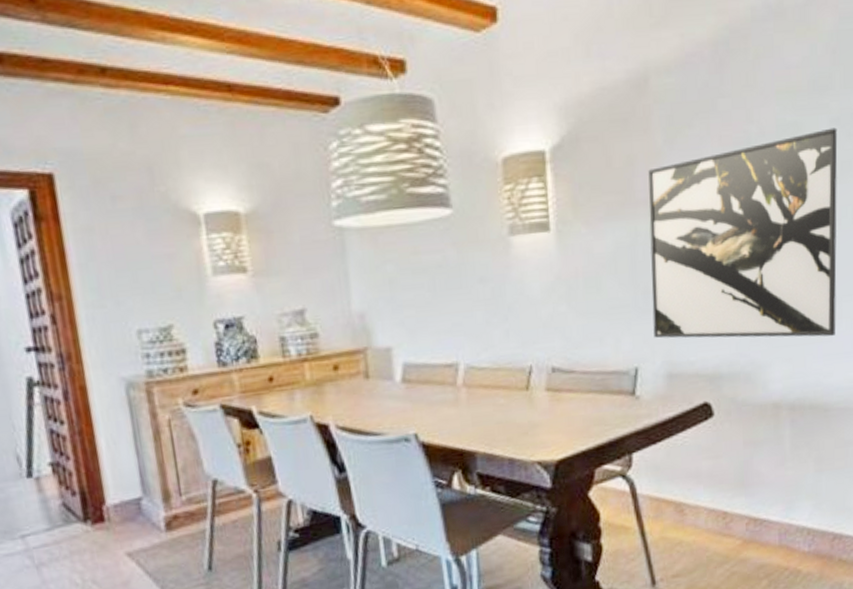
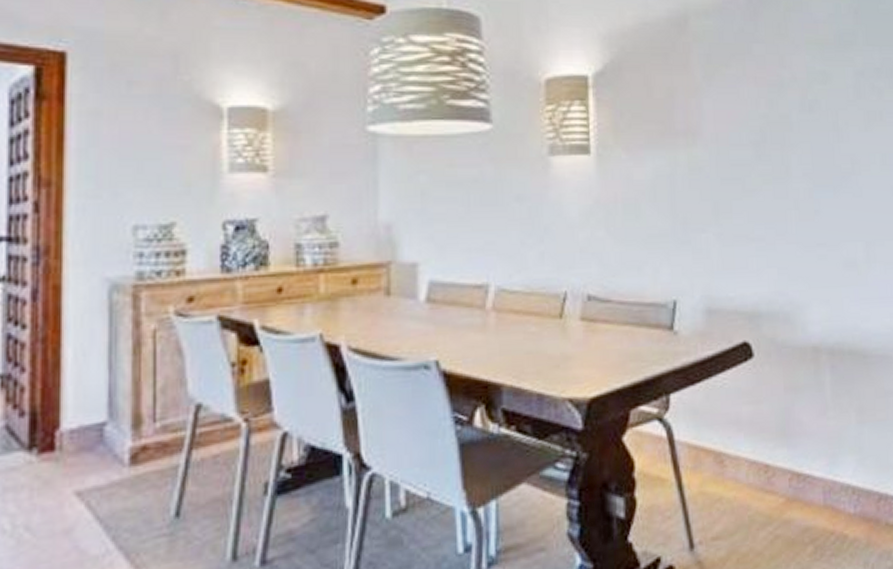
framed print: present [648,127,838,339] -> none [688,79,871,281]

